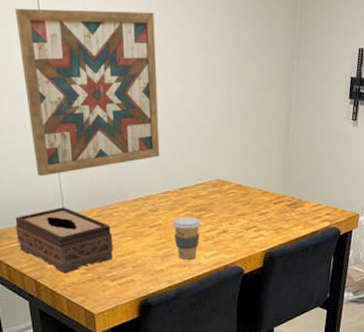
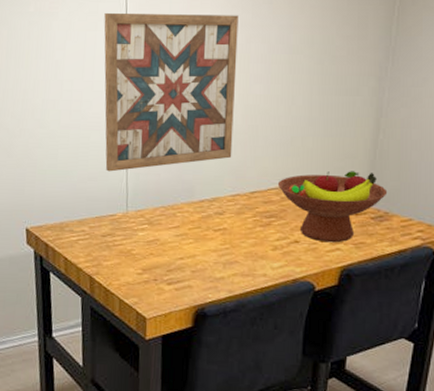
tissue box: present [15,207,113,274] -> none [78,203,174,272]
coffee cup: present [173,216,201,260] -> none [239,222,270,269]
fruit bowl: none [204,164,300,230] -> present [277,171,388,243]

